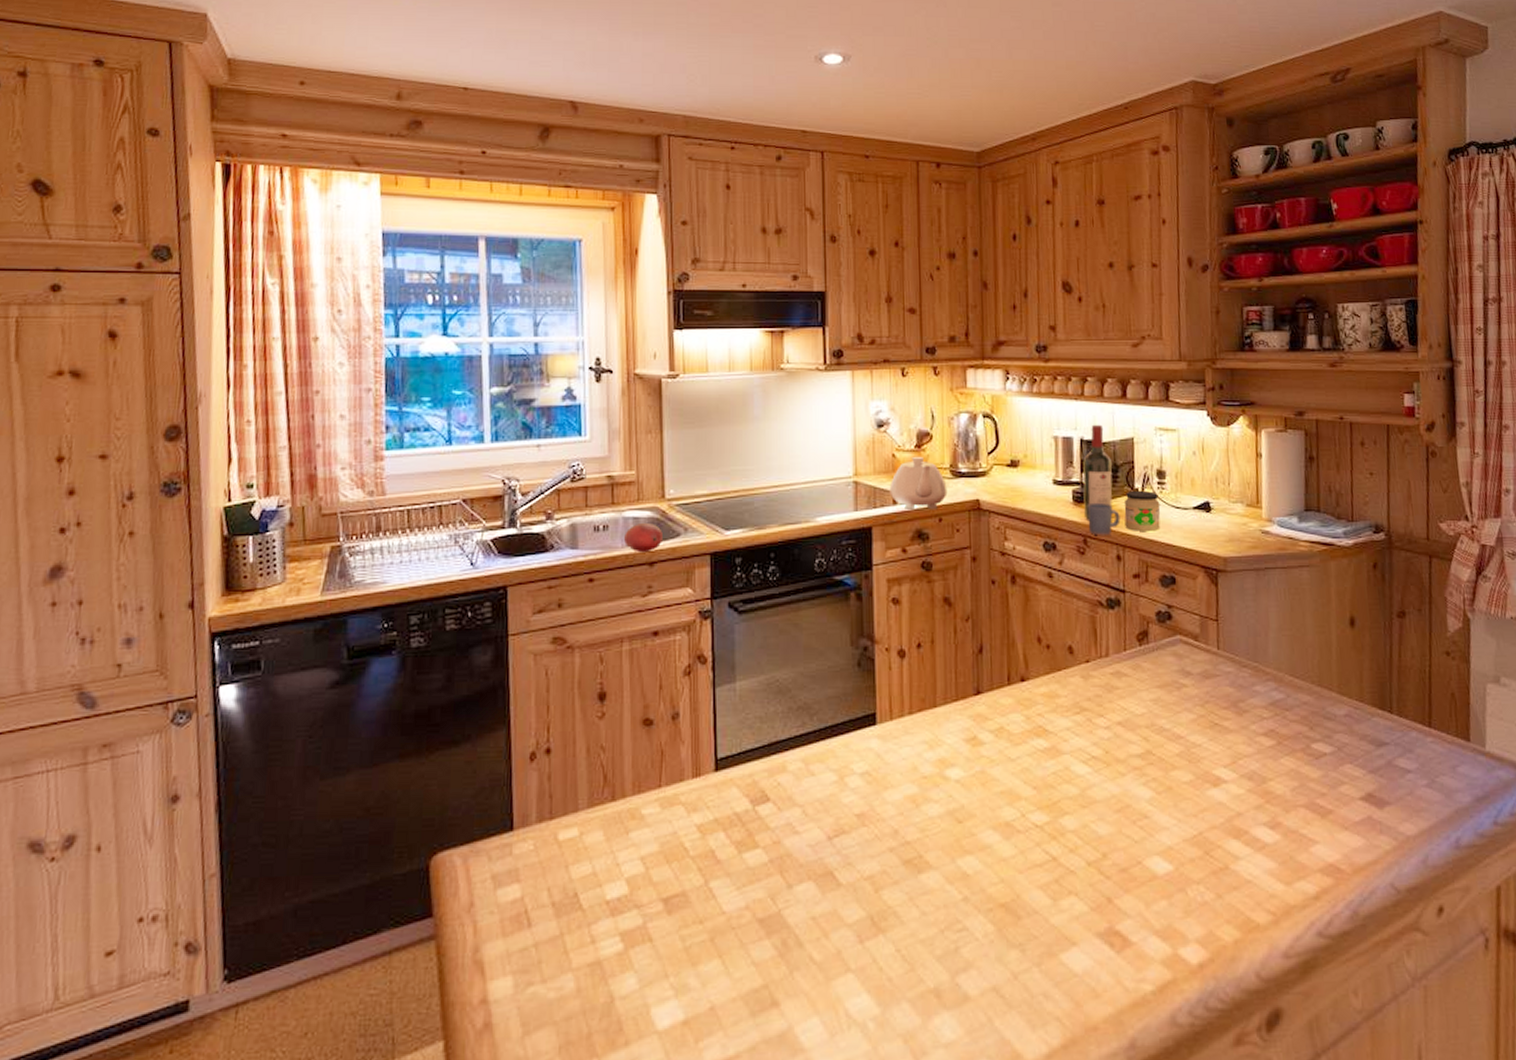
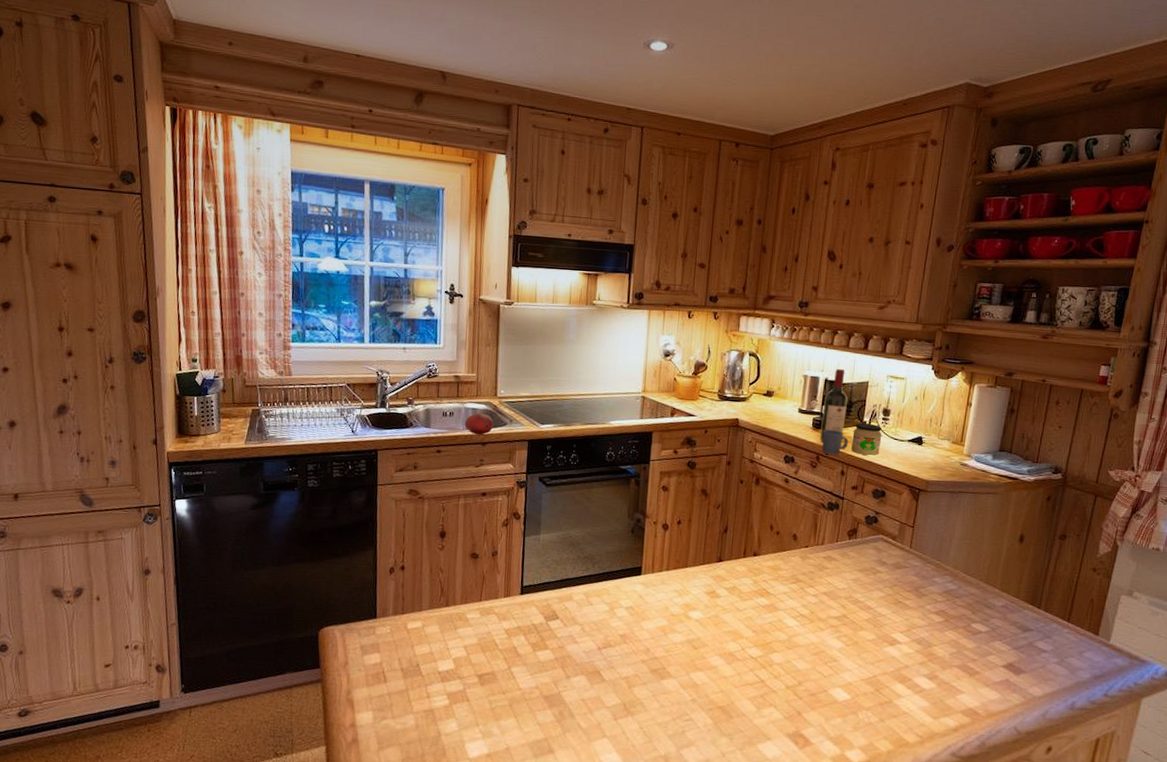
teapot: present [889,456,948,511] -> none [669,381,715,423]

